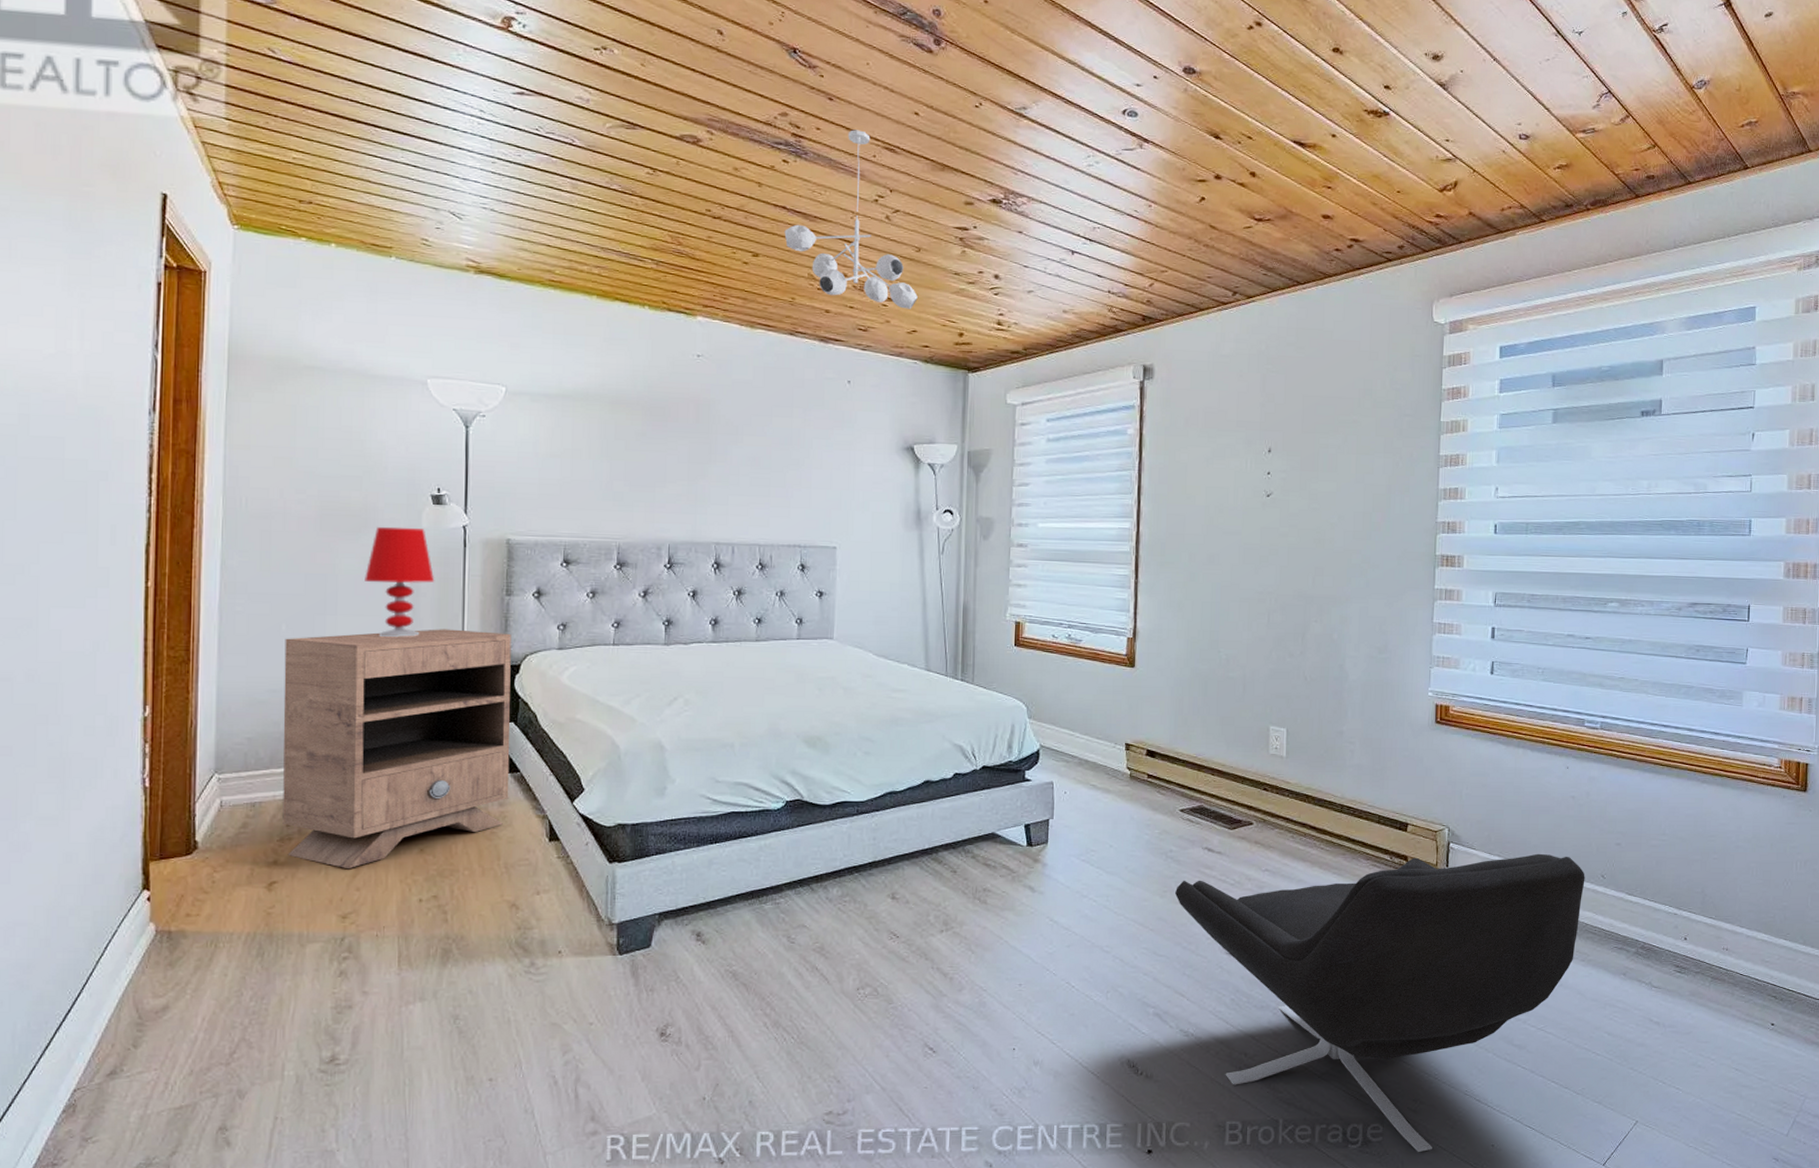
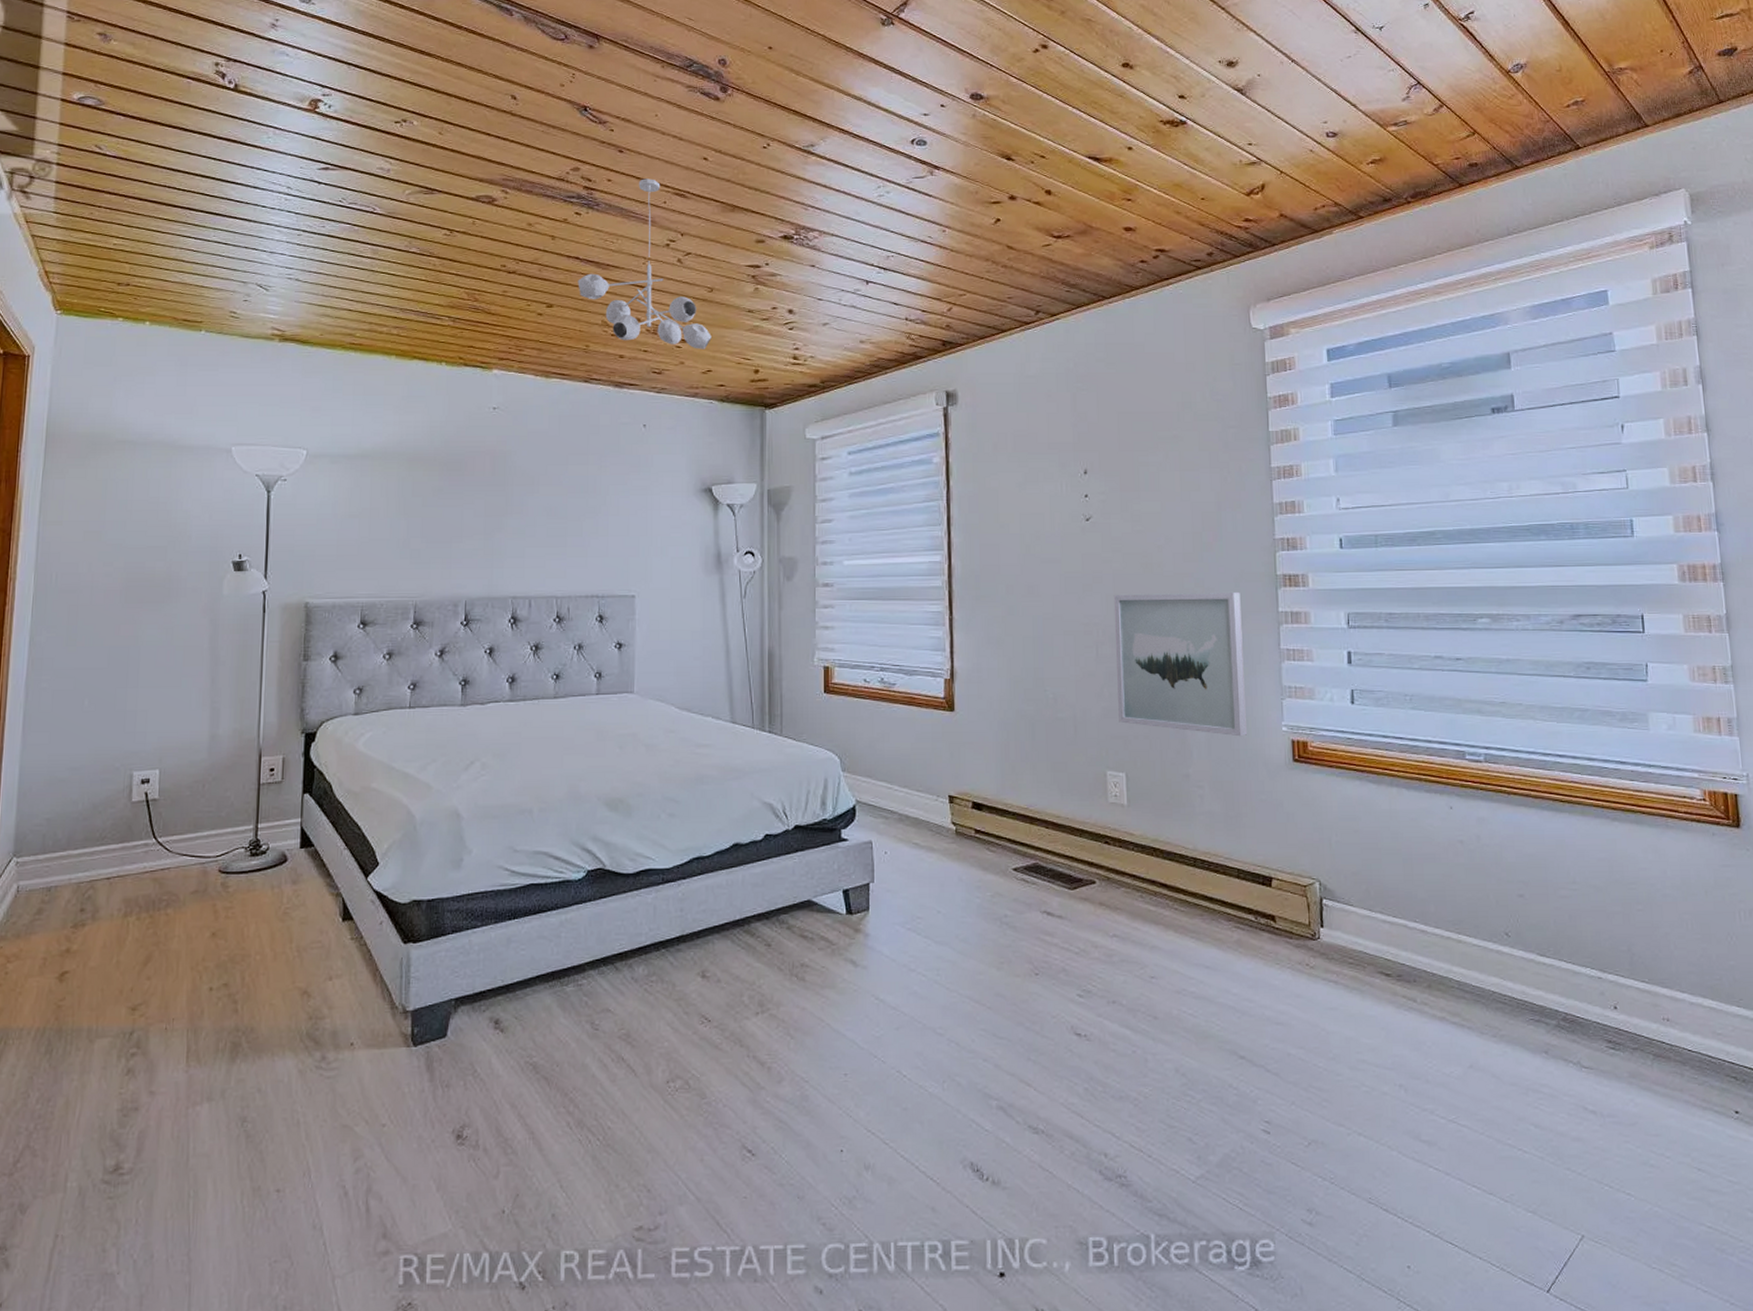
nightstand: present [282,629,511,868] -> none [77,698,308,955]
table lamp: present [365,526,435,637] -> none [166,595,234,708]
lounge chair: present [1174,853,1585,1152] -> none [1012,909,1486,1275]
wall art: none [1284,566,1402,700] -> present [1113,593,1247,737]

